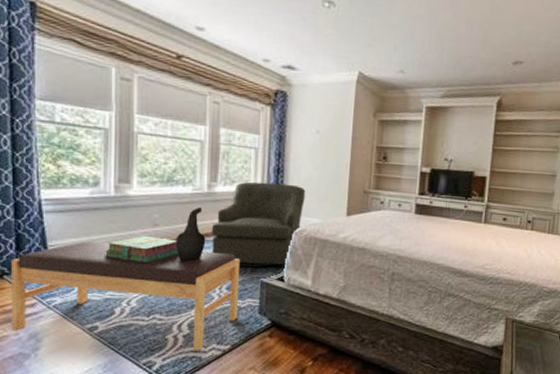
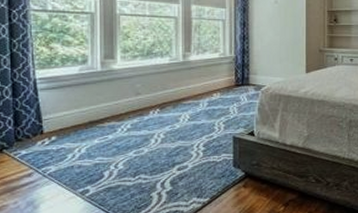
bench: present [11,241,241,351] -> none [10,113,215,206]
stack of books: present [105,236,180,264] -> none [94,104,160,129]
decorative vase: present [175,206,206,262] -> none [156,74,183,124]
chair: present [211,181,306,267] -> none [187,49,269,125]

